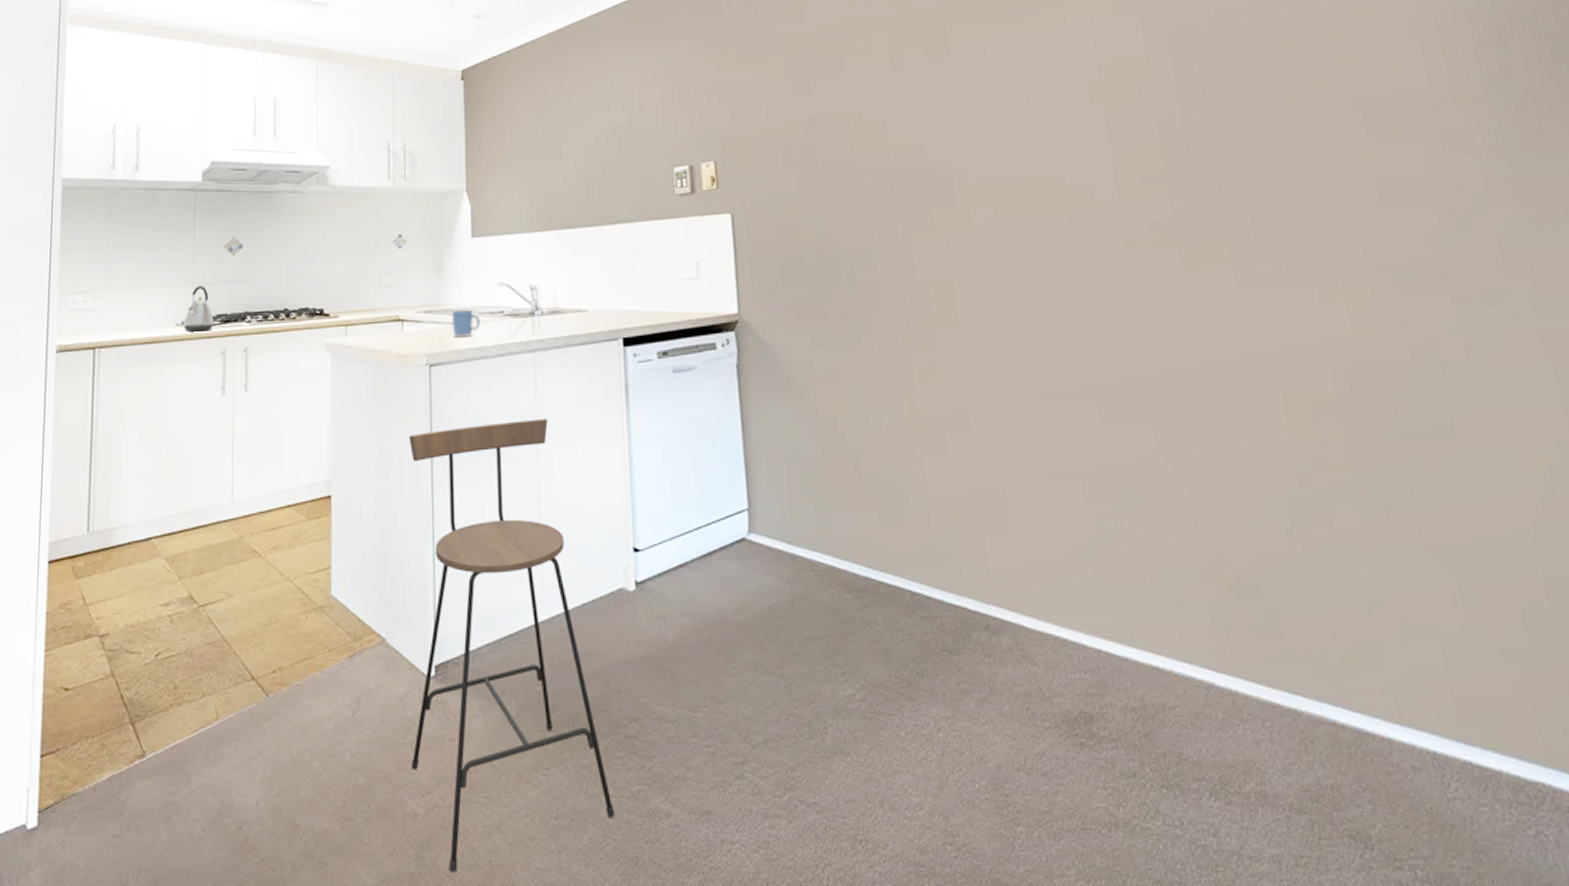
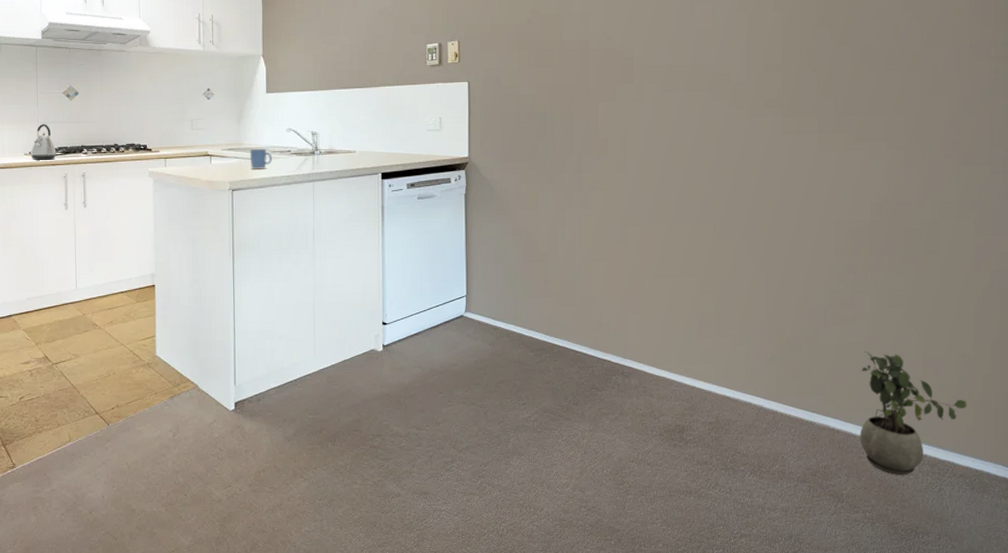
bar stool: present [409,418,615,873] -> none [215,230,362,536]
potted plant: none [1364,595,1555,805] -> present [860,351,967,475]

